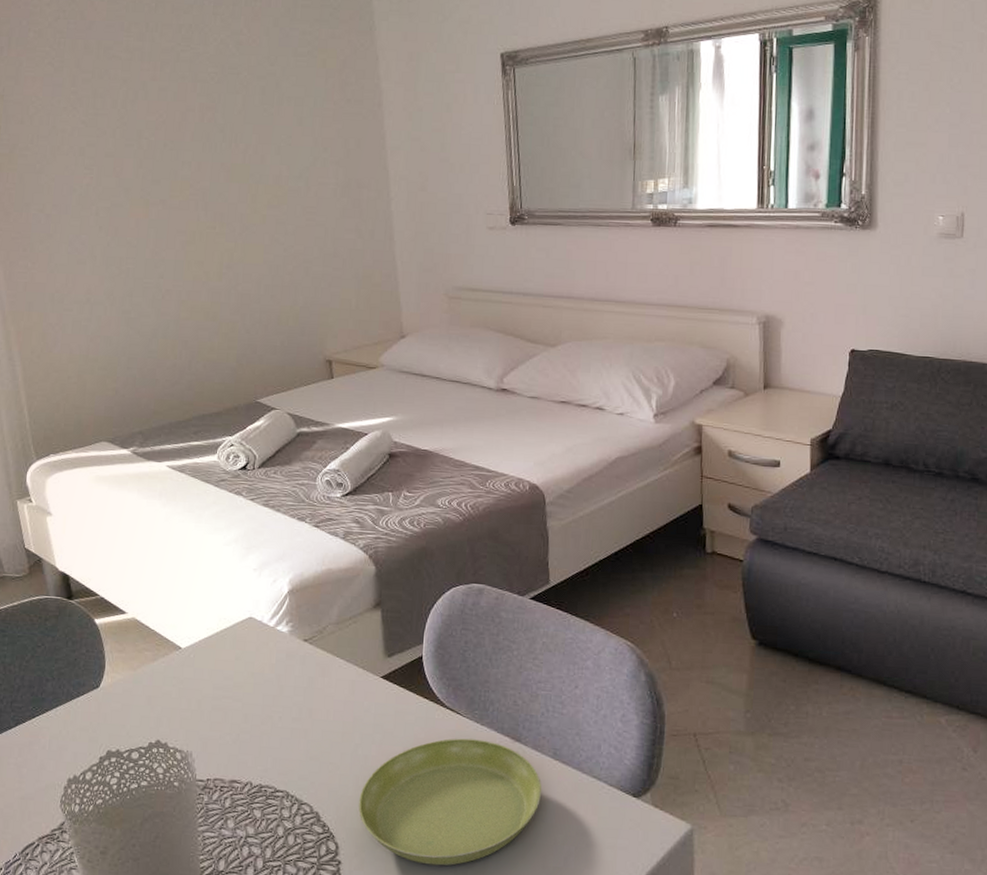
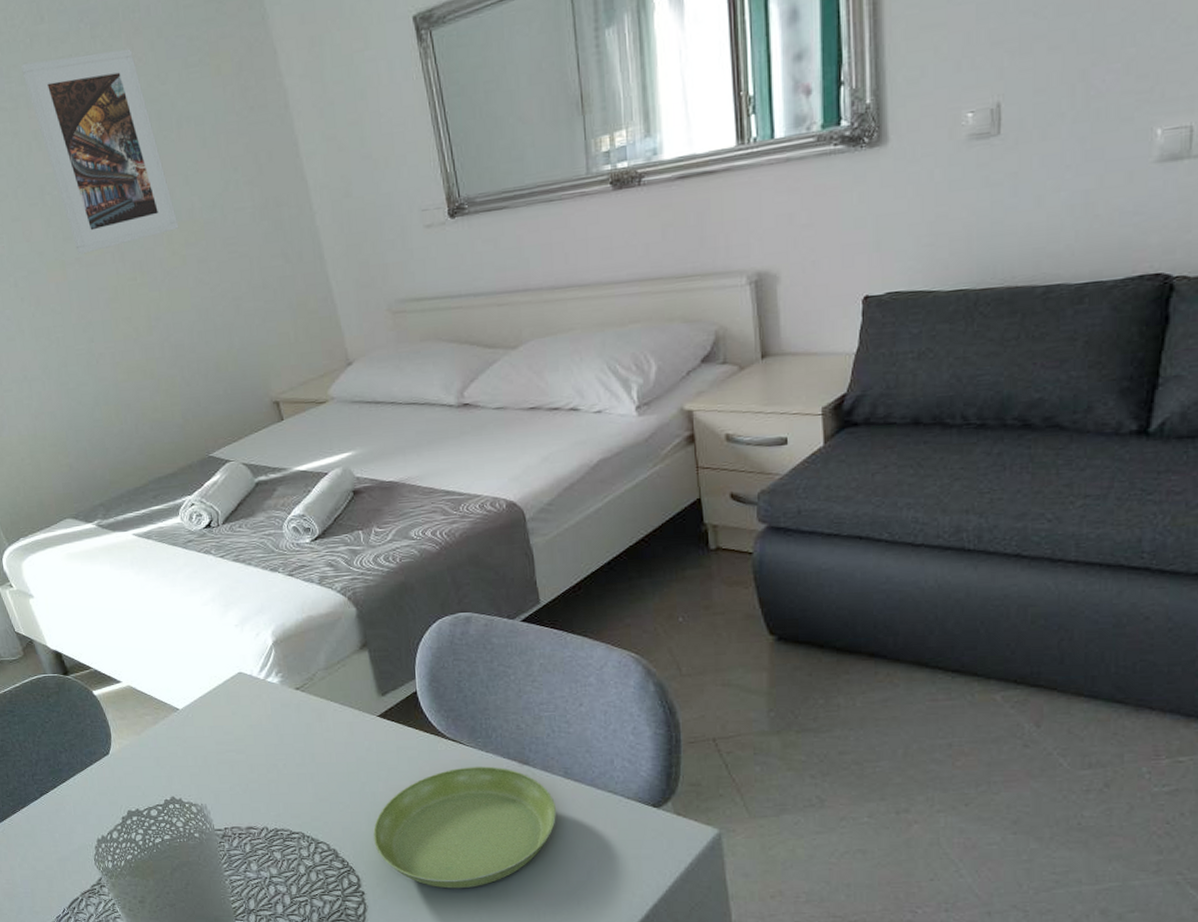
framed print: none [141,24,265,198] -> present [20,48,179,255]

